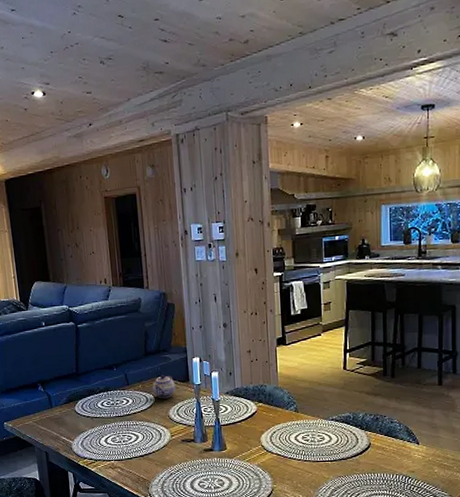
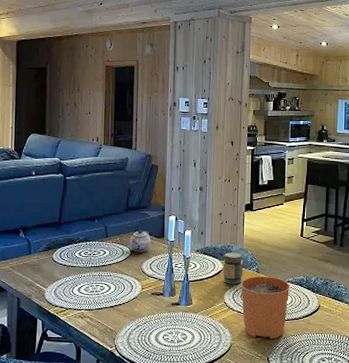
jar: none [256,392,280,426] -> present [222,252,243,284]
plant pot: none [278,402,335,482] -> present [240,264,291,339]

